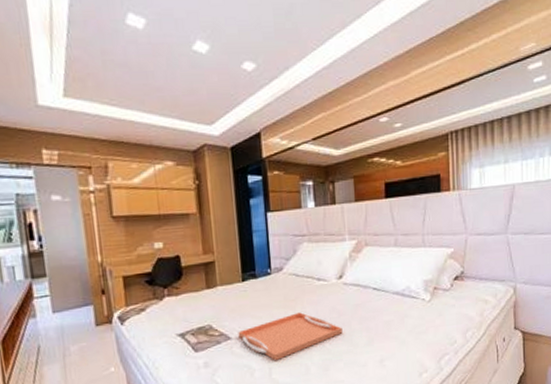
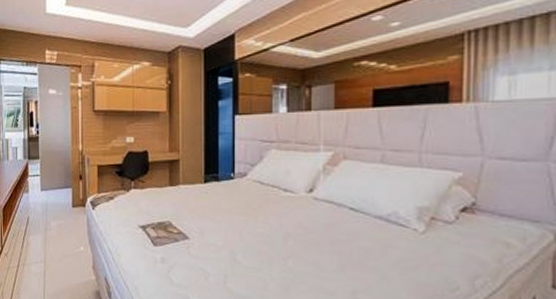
serving tray: present [238,312,343,361] -> none [196,222,309,270]

